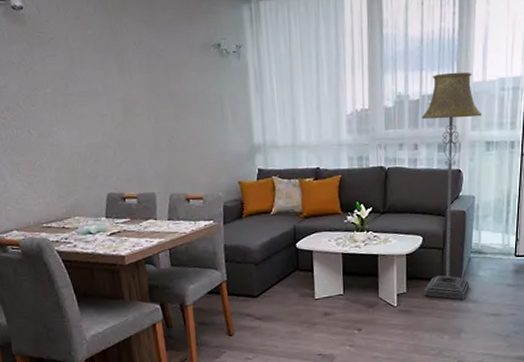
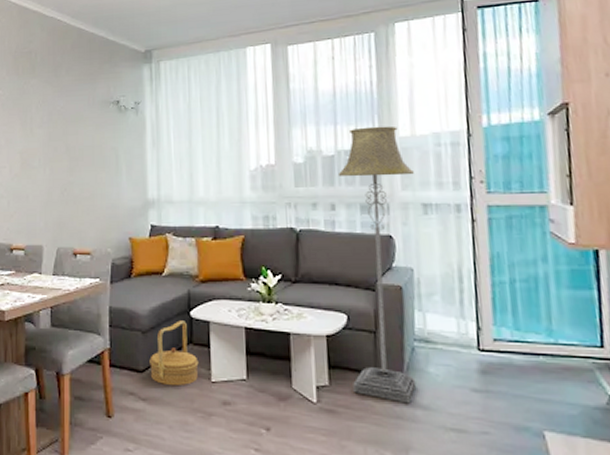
basket: none [262,252,304,306] -> present [149,320,199,386]

